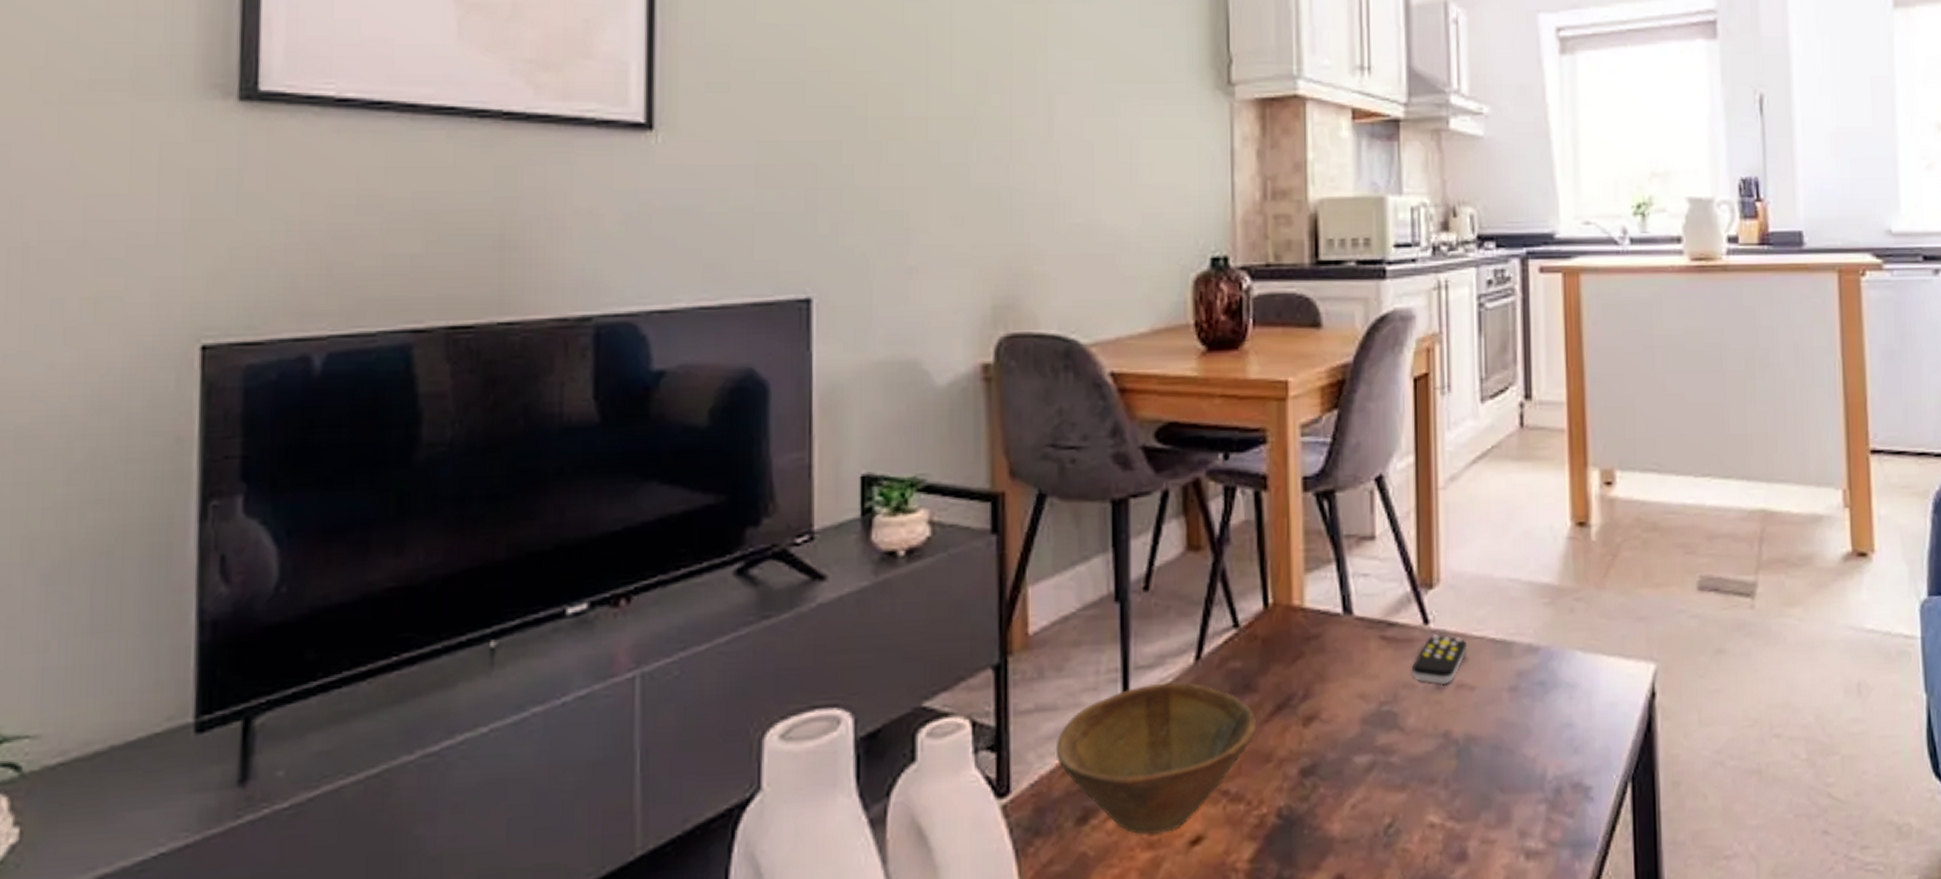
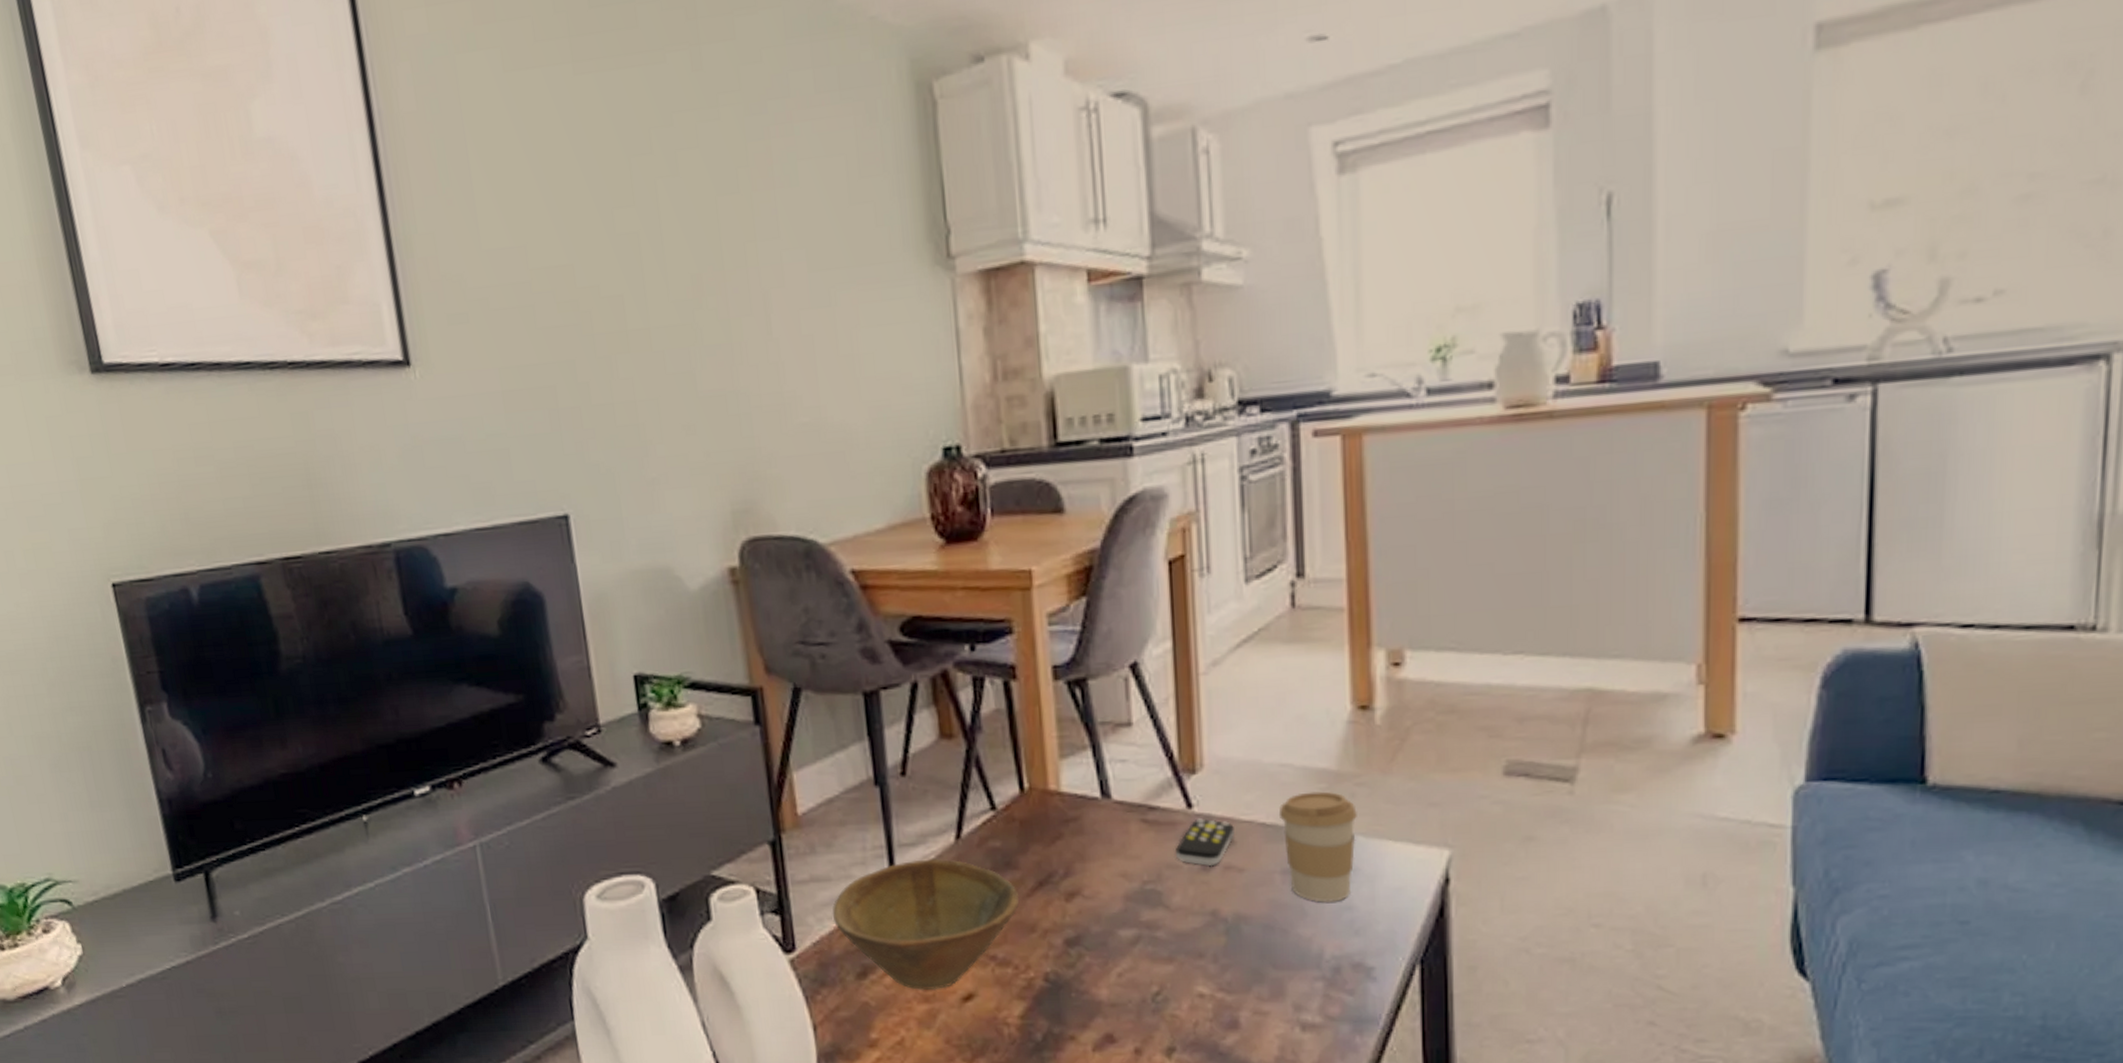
coffee cup: none [1507,606,1576,720] -> present [1278,791,1357,903]

